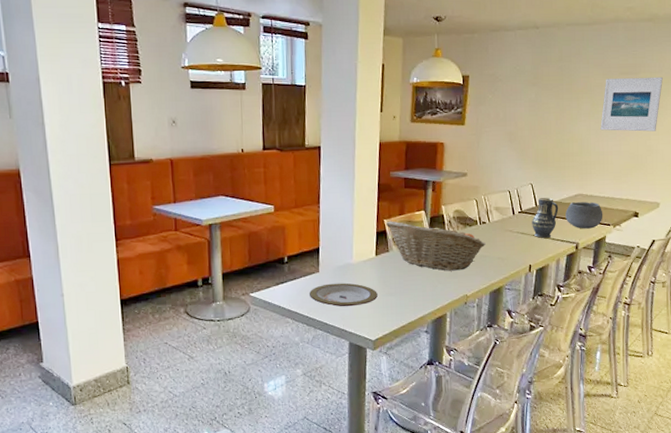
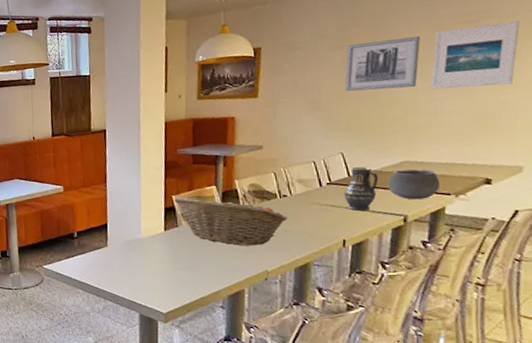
plate: present [310,282,378,307] -> none [99,257,168,280]
wall art: none [536,81,594,128] -> present [344,36,420,92]

